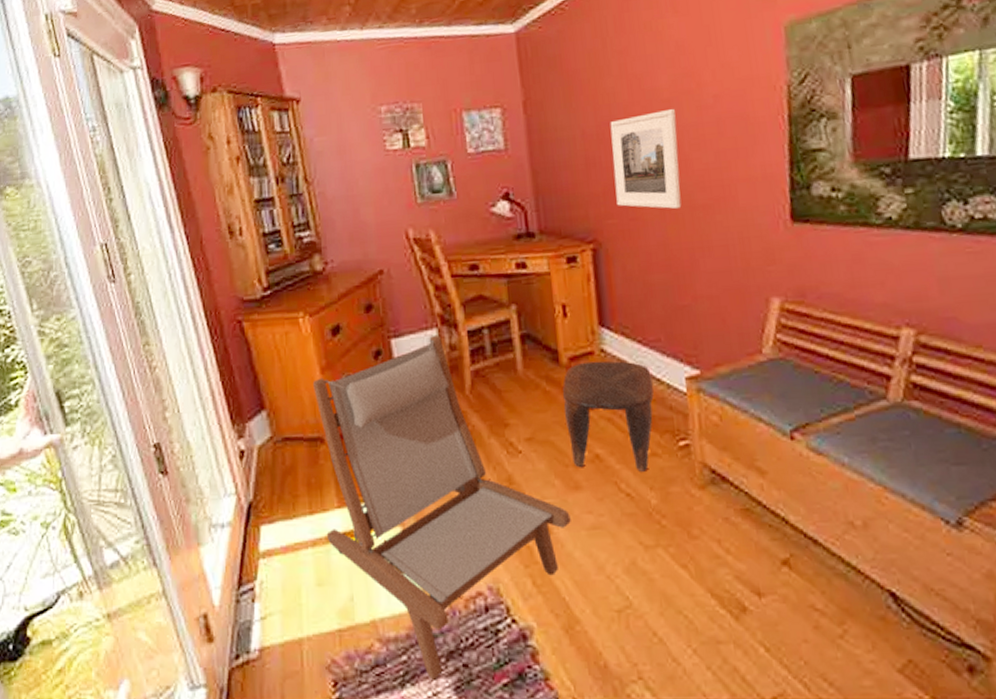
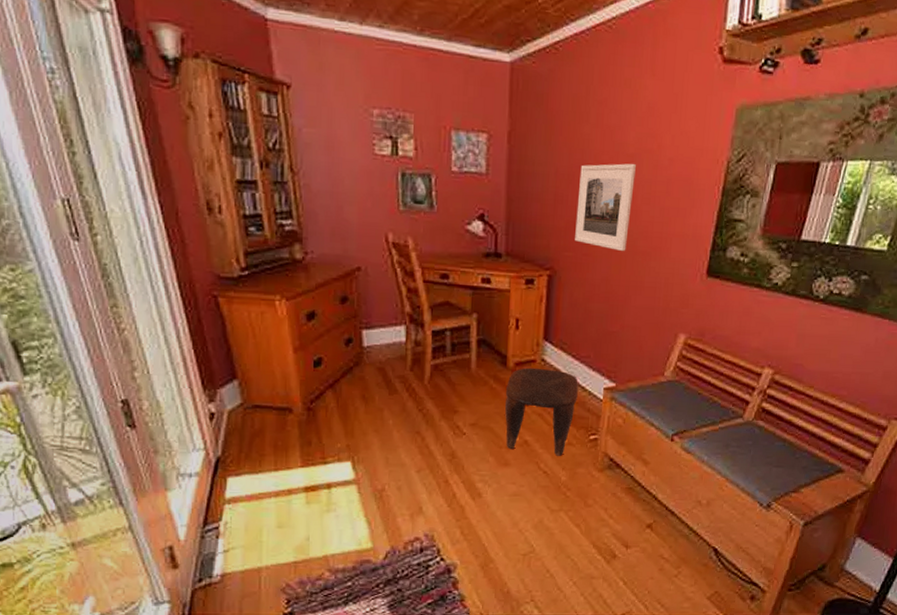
lounge chair: present [313,334,571,682] -> none [286,330,498,601]

